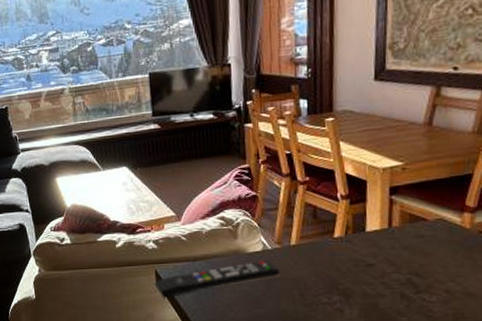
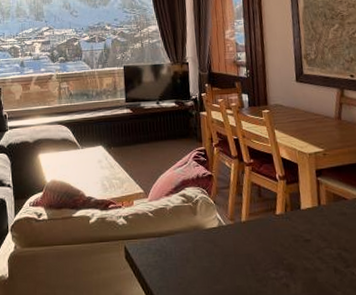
remote control: present [154,260,280,299] -> none [123,236,234,276]

